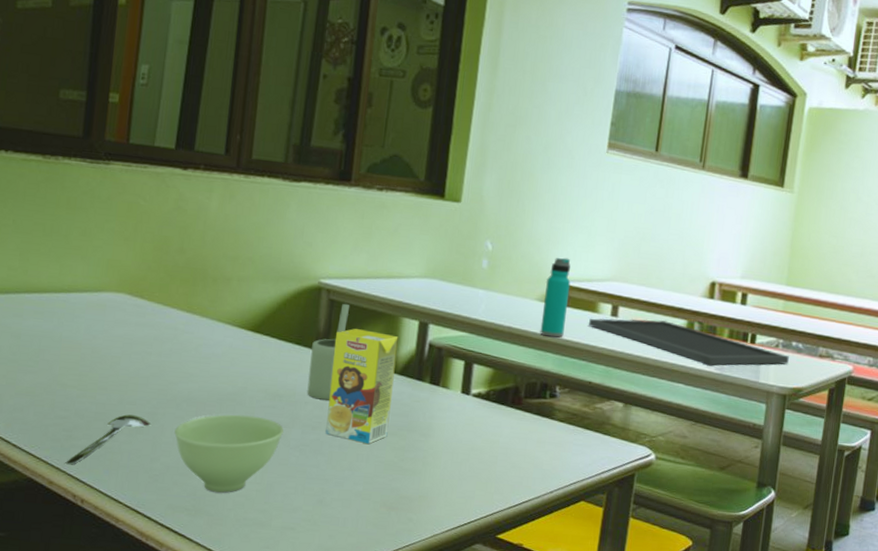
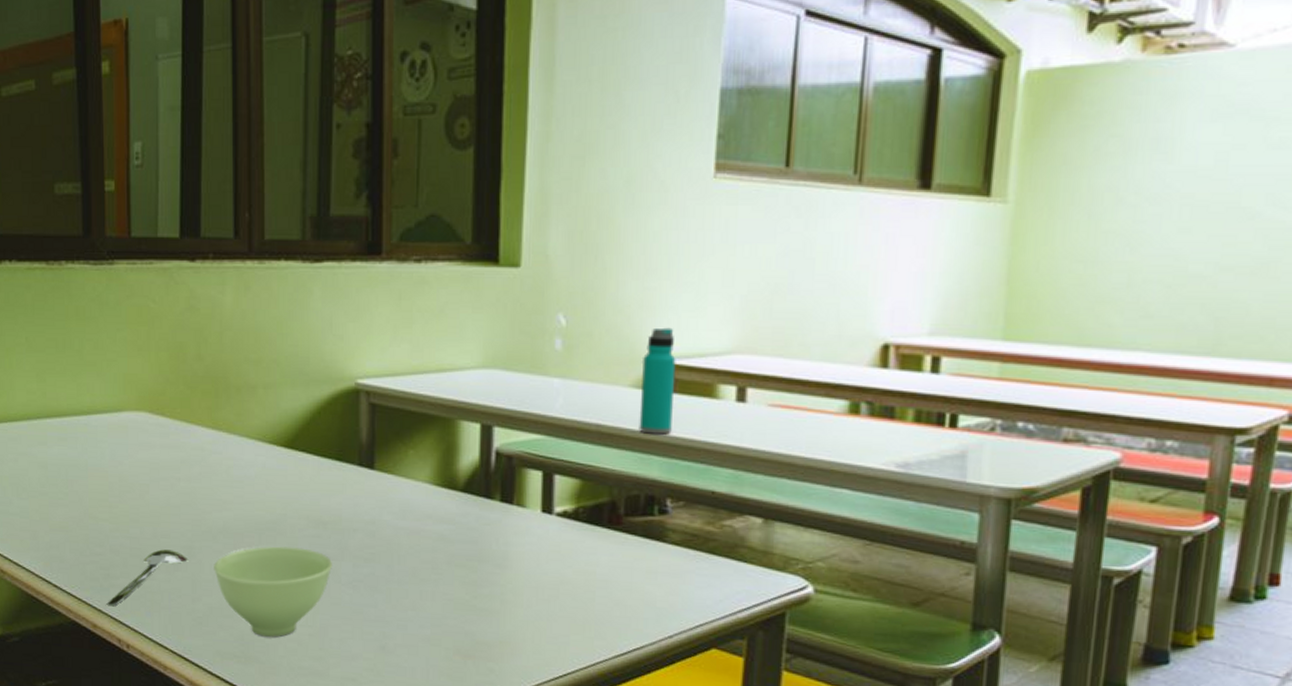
straw: present [307,303,350,400] -> none [355,407,395,526]
juice box: present [325,328,399,445] -> none [381,438,457,579]
tray: present [589,318,789,366] -> none [706,403,1013,463]

